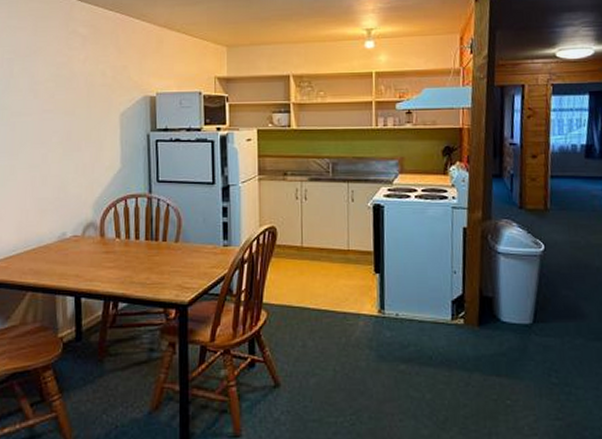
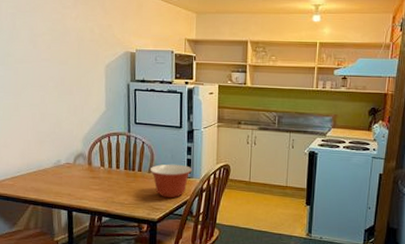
mixing bowl: none [176,229,229,274] -> present [149,164,192,199]

